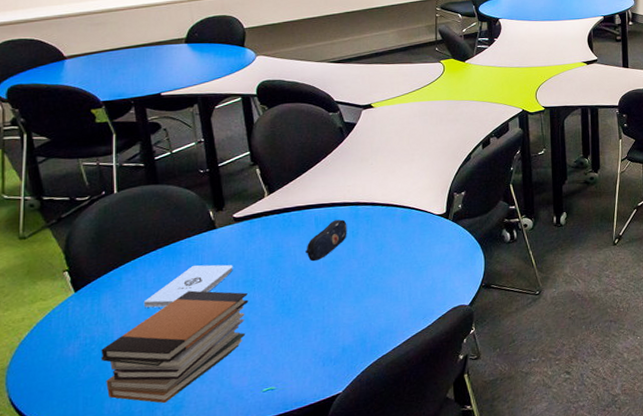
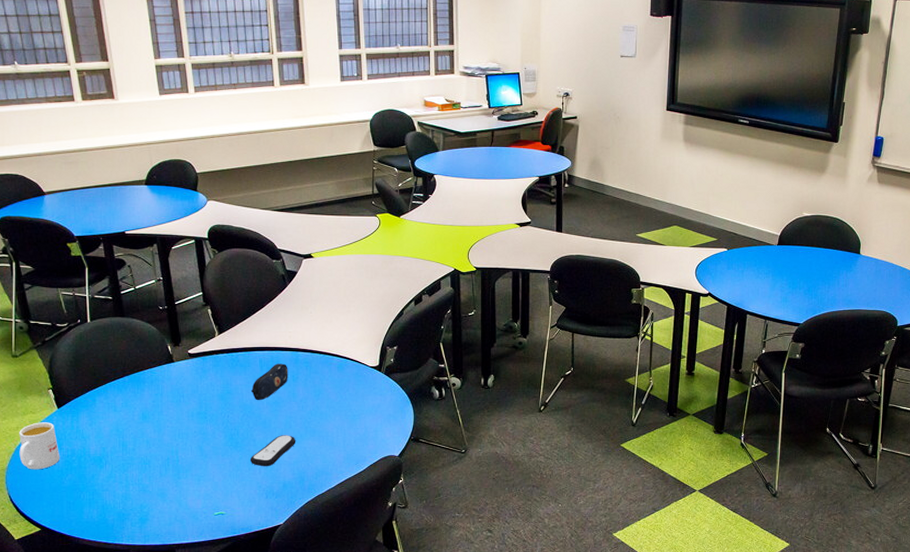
mug: none [24,308,77,366] -> present [19,422,60,470]
book stack: present [101,290,249,403] -> none [80,417,202,514]
notepad: present [143,264,233,308] -> none [114,394,188,429]
remote control: none [304,295,356,332] -> present [249,435,295,467]

